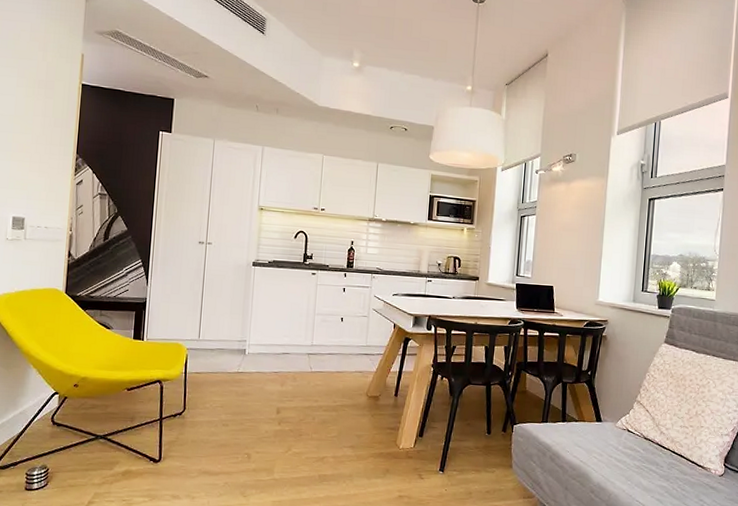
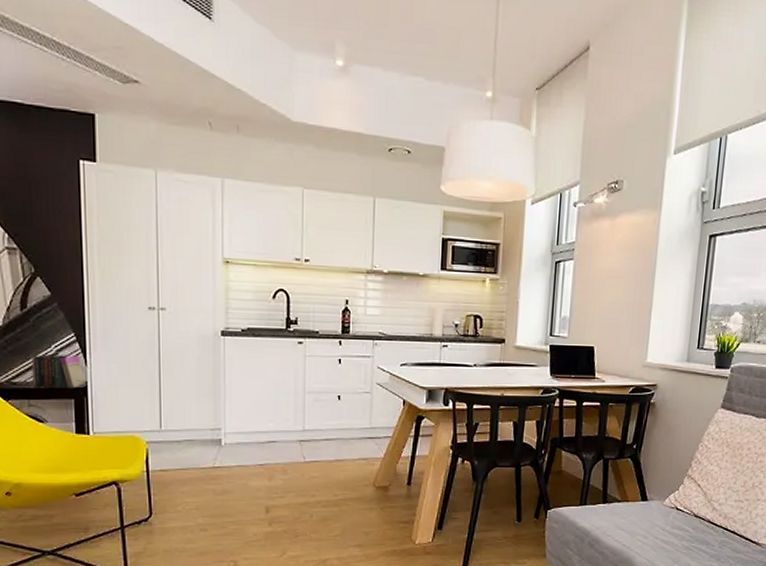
books: none [105,275,146,303] -> present [31,354,86,389]

